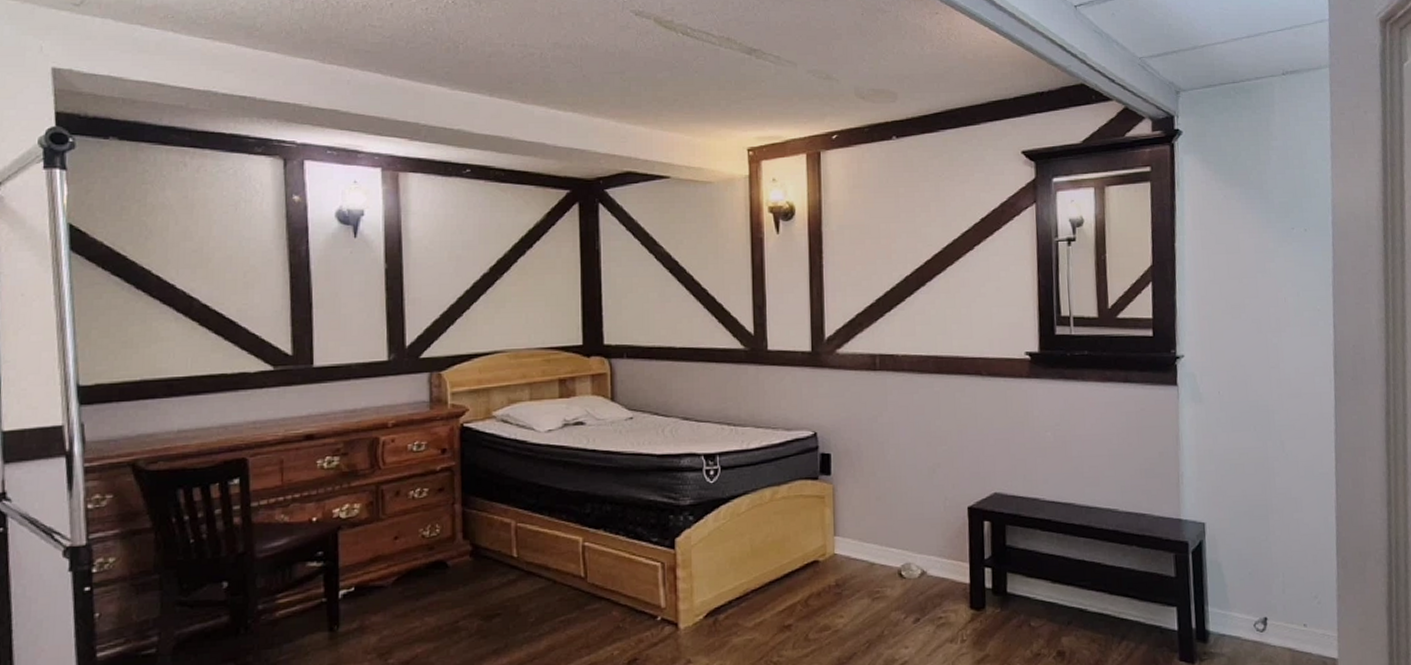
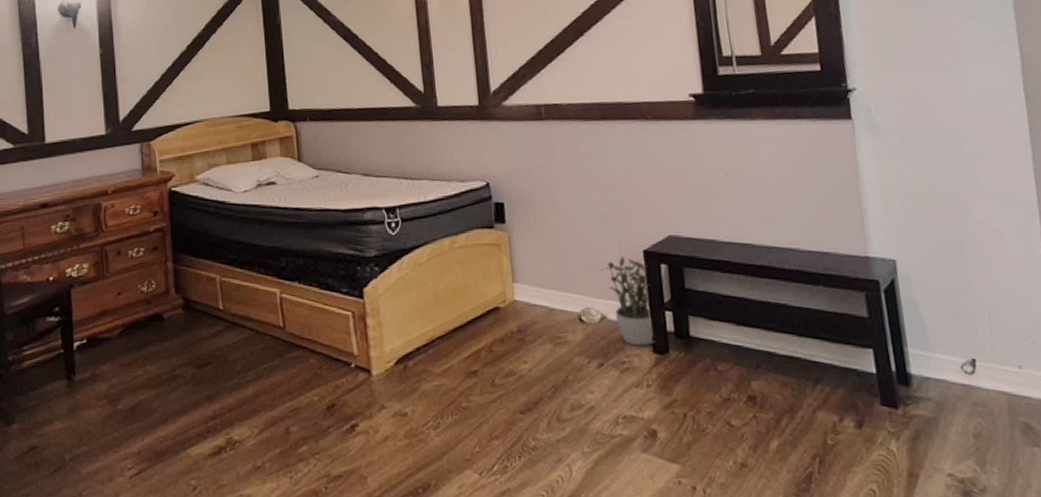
potted plant: none [925,513,974,602] -> present [601,257,656,346]

